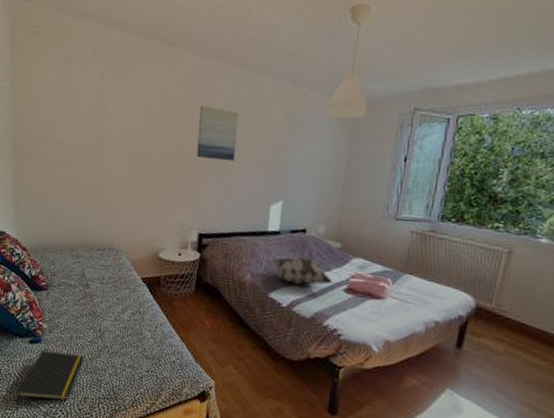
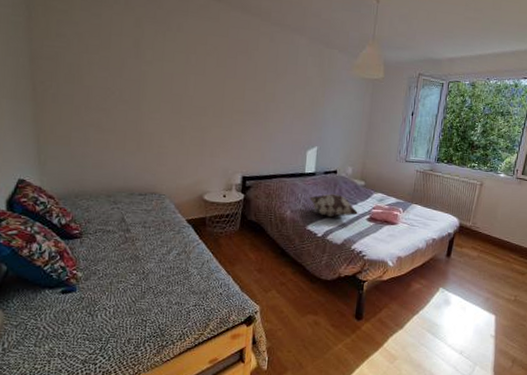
notepad: present [16,350,85,406] -> none [46,298,127,359]
wall art: present [196,105,239,162] -> none [239,58,279,112]

